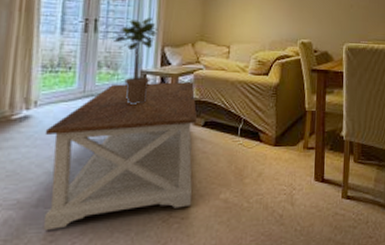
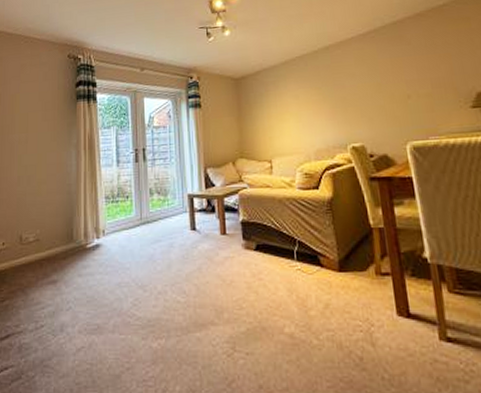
coffee table: present [43,82,197,230] -> none [113,203,255,356]
potted plant: present [111,18,157,104] -> none [158,141,198,229]

